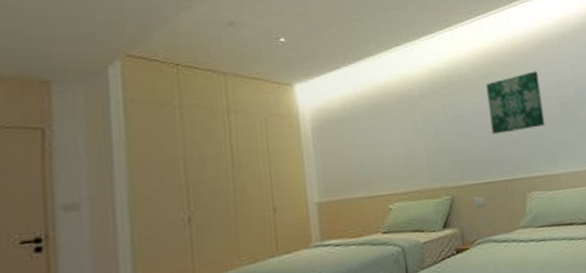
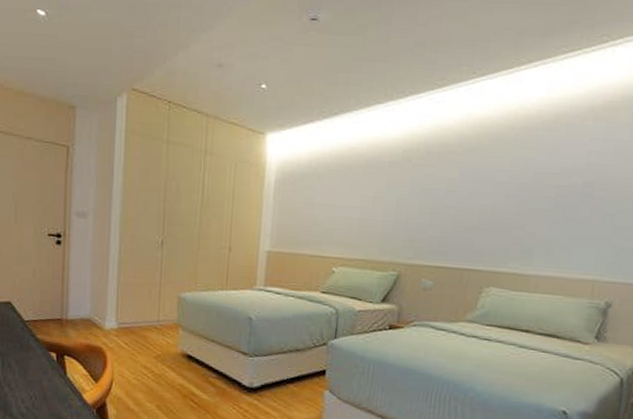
wall art: present [485,71,545,135] -> none [461,151,540,219]

